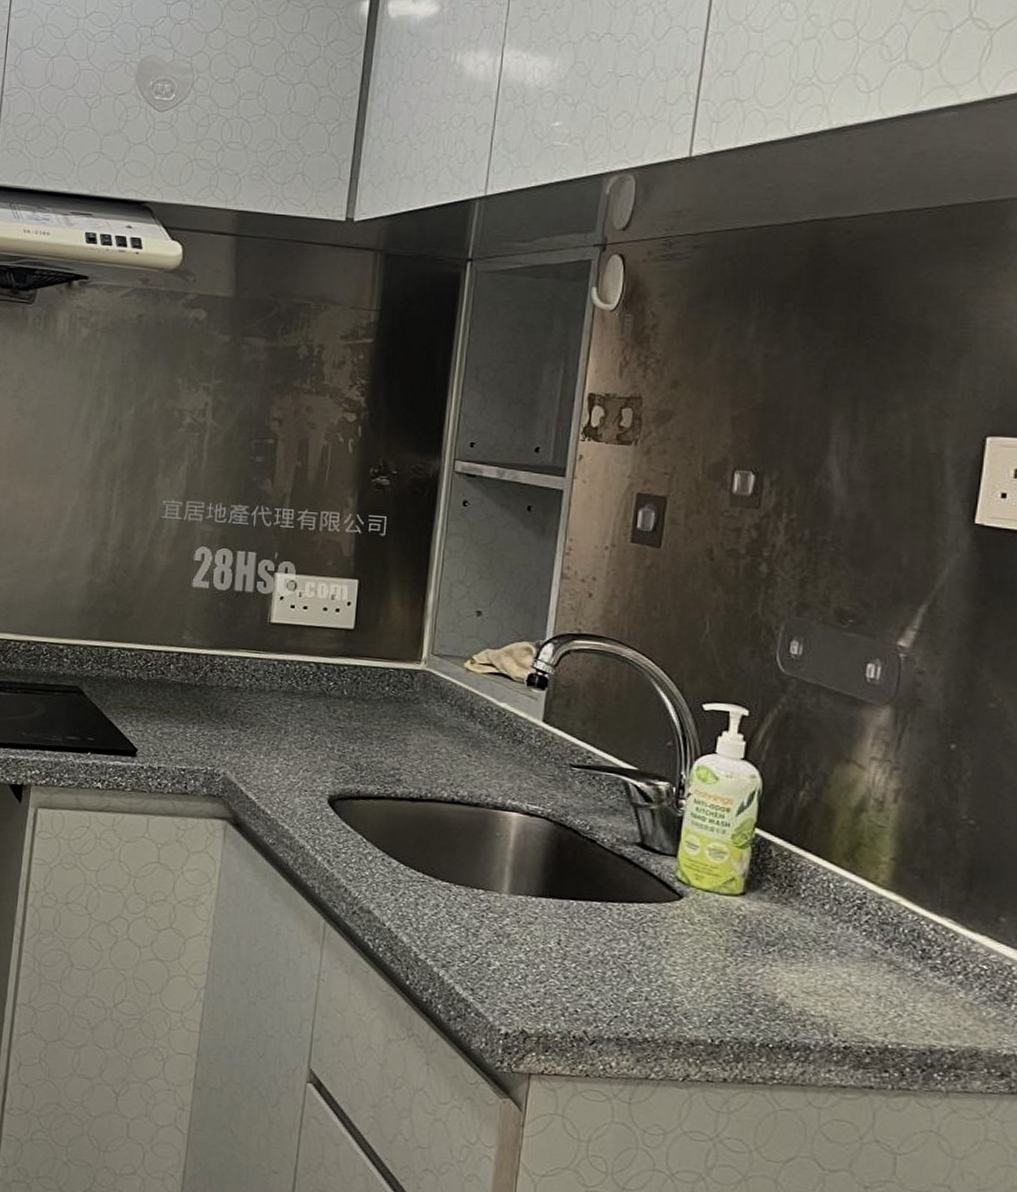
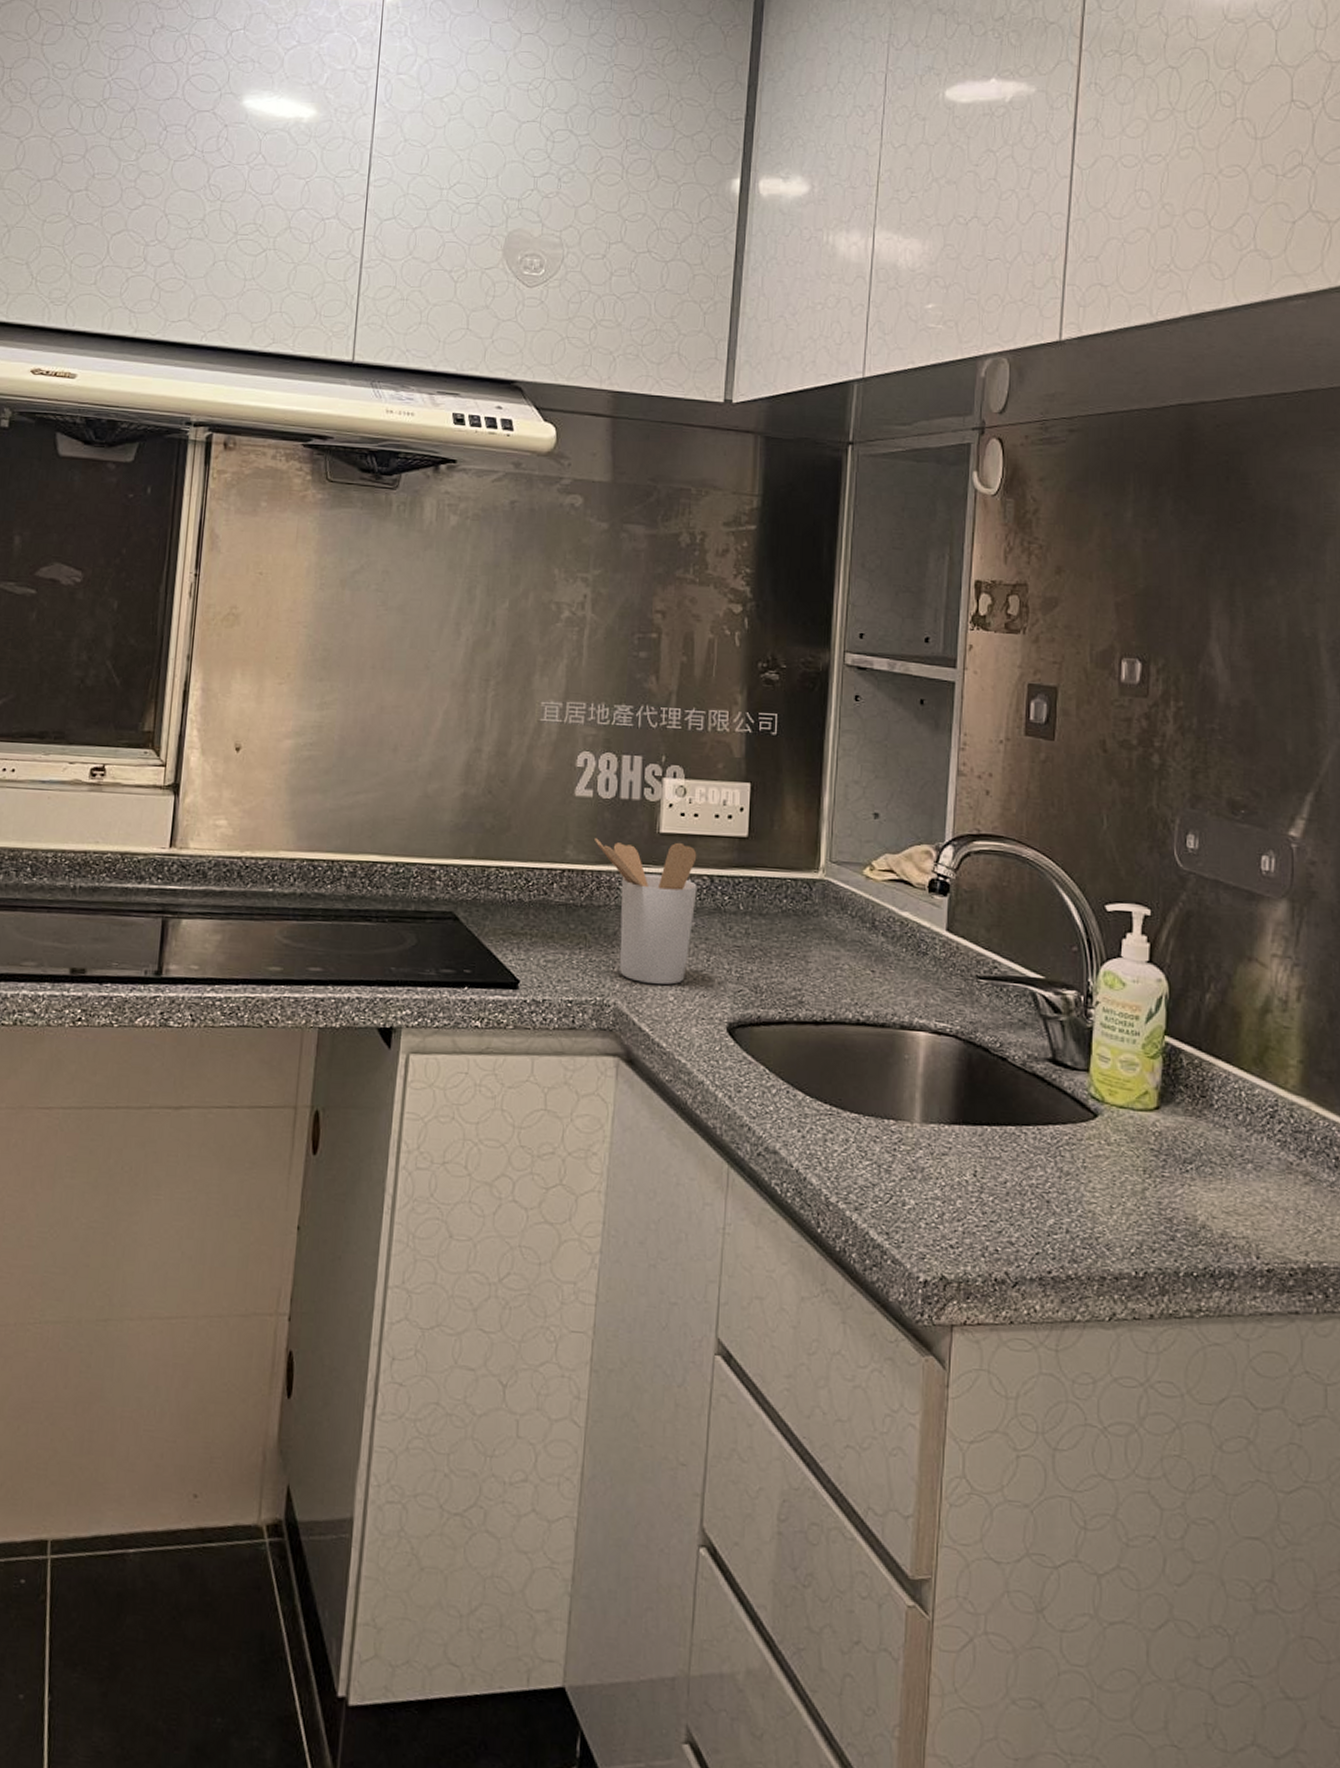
utensil holder: none [210,625,305,759] -> present [595,838,697,985]

